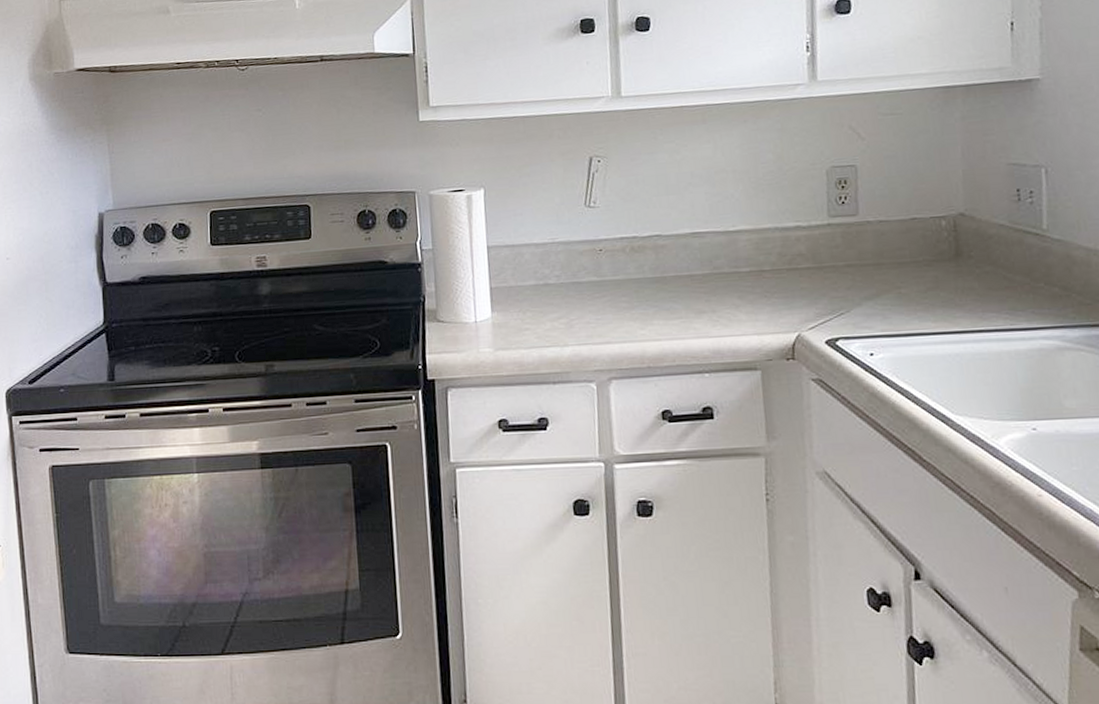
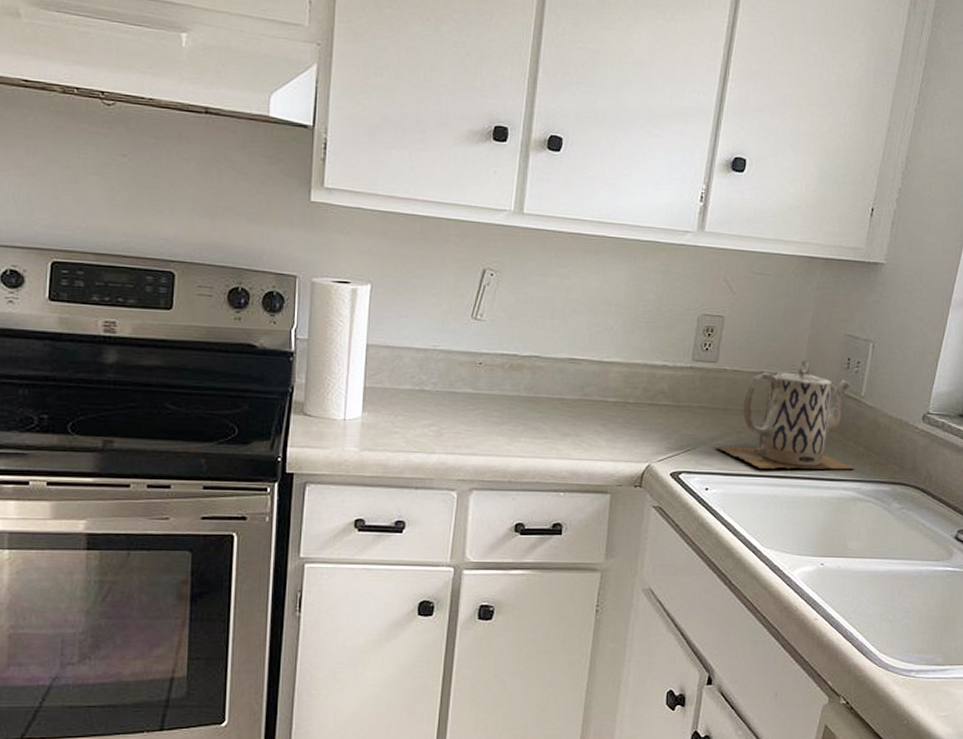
teapot: none [873,197,1055,325] -> present [715,359,856,470]

